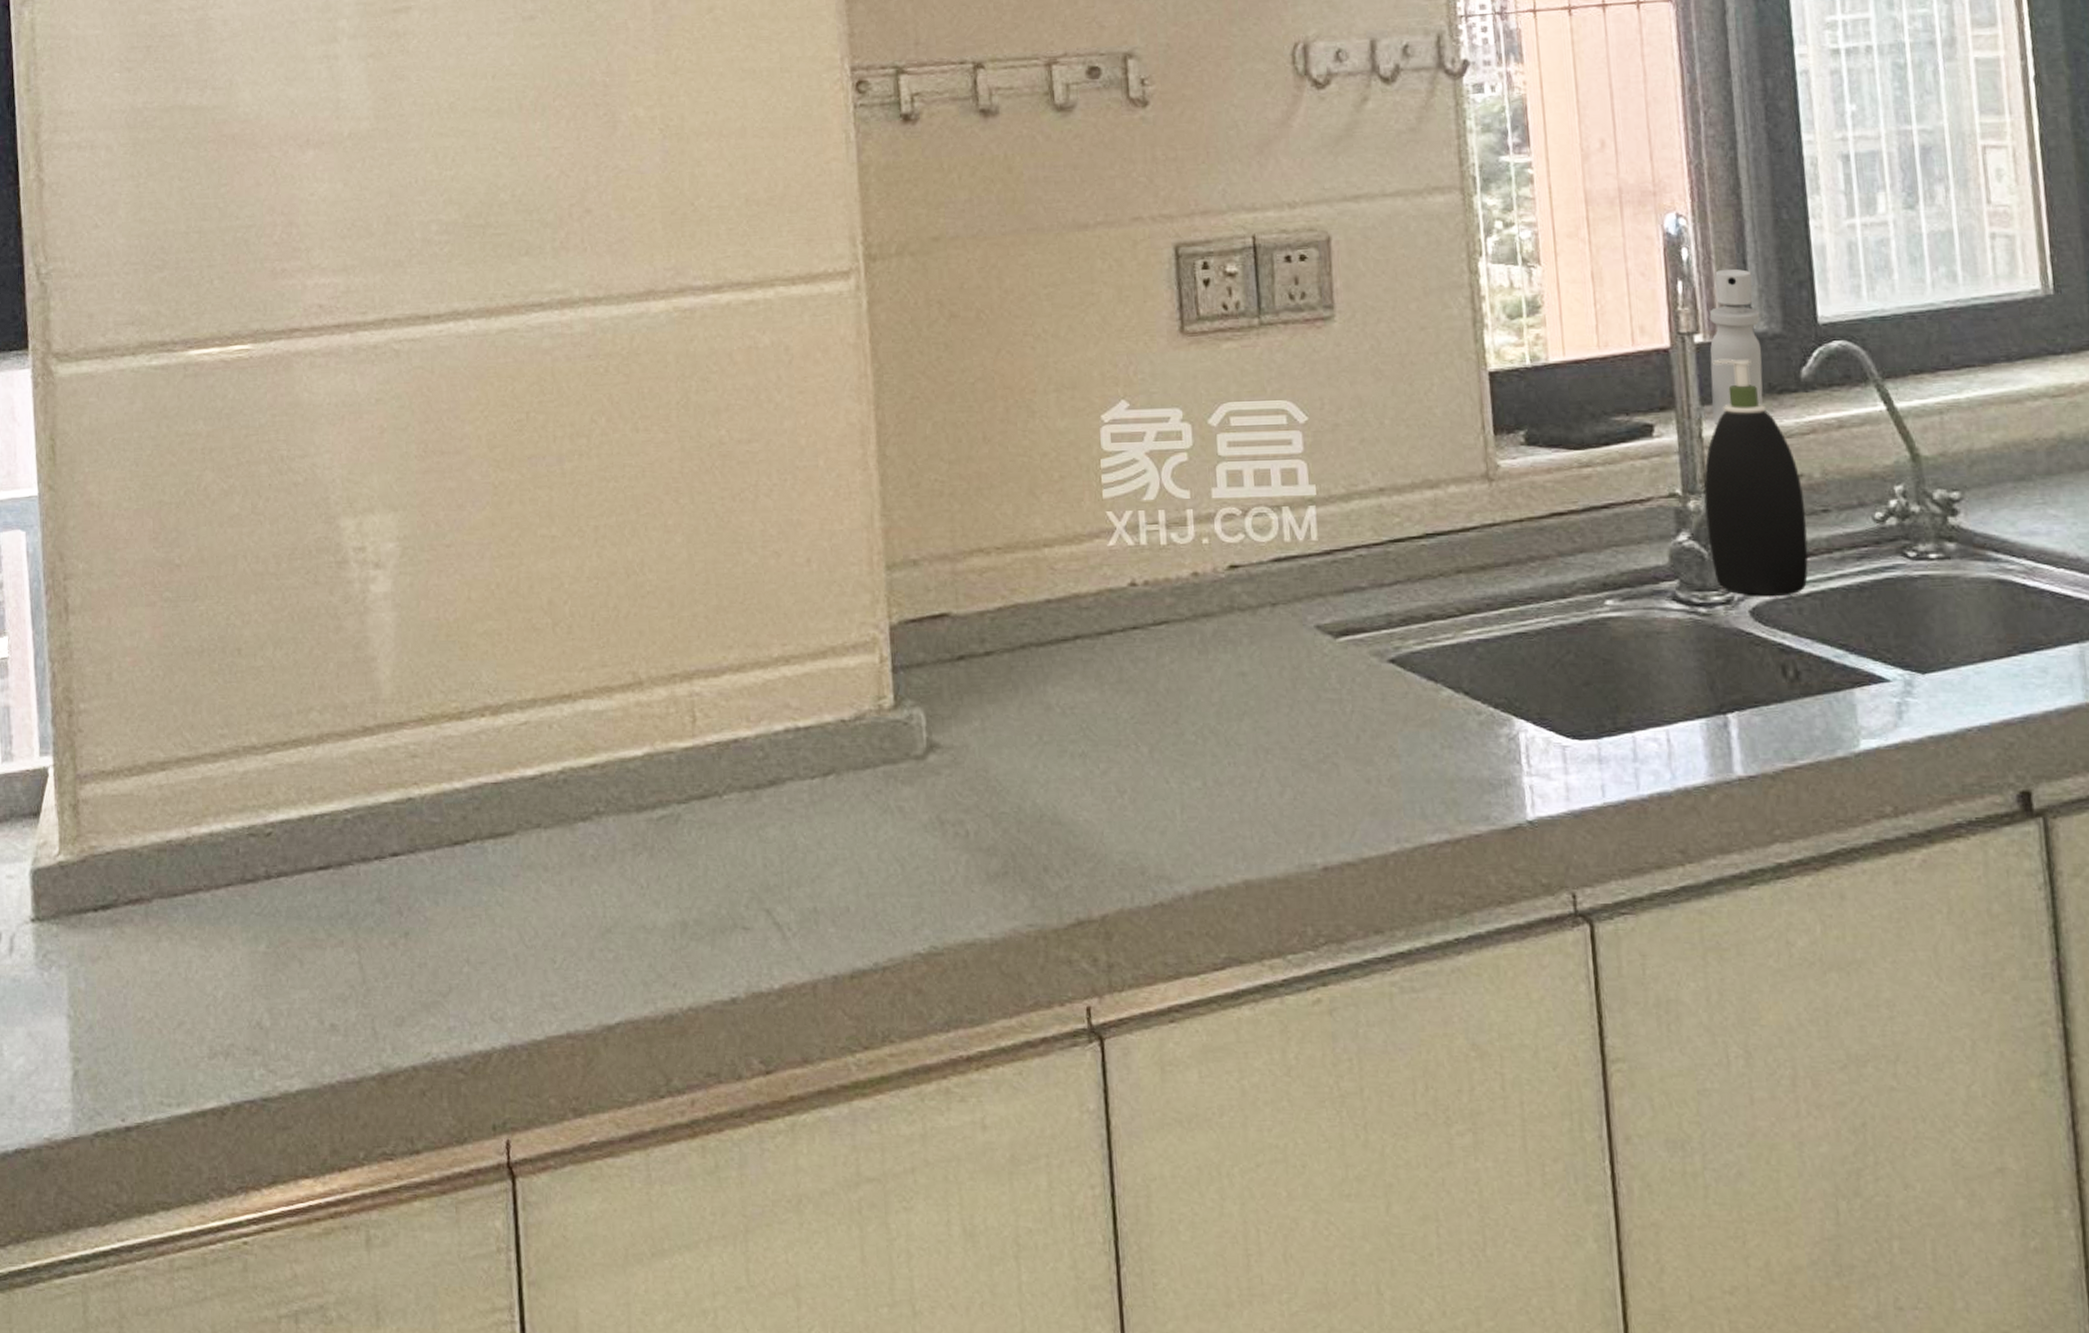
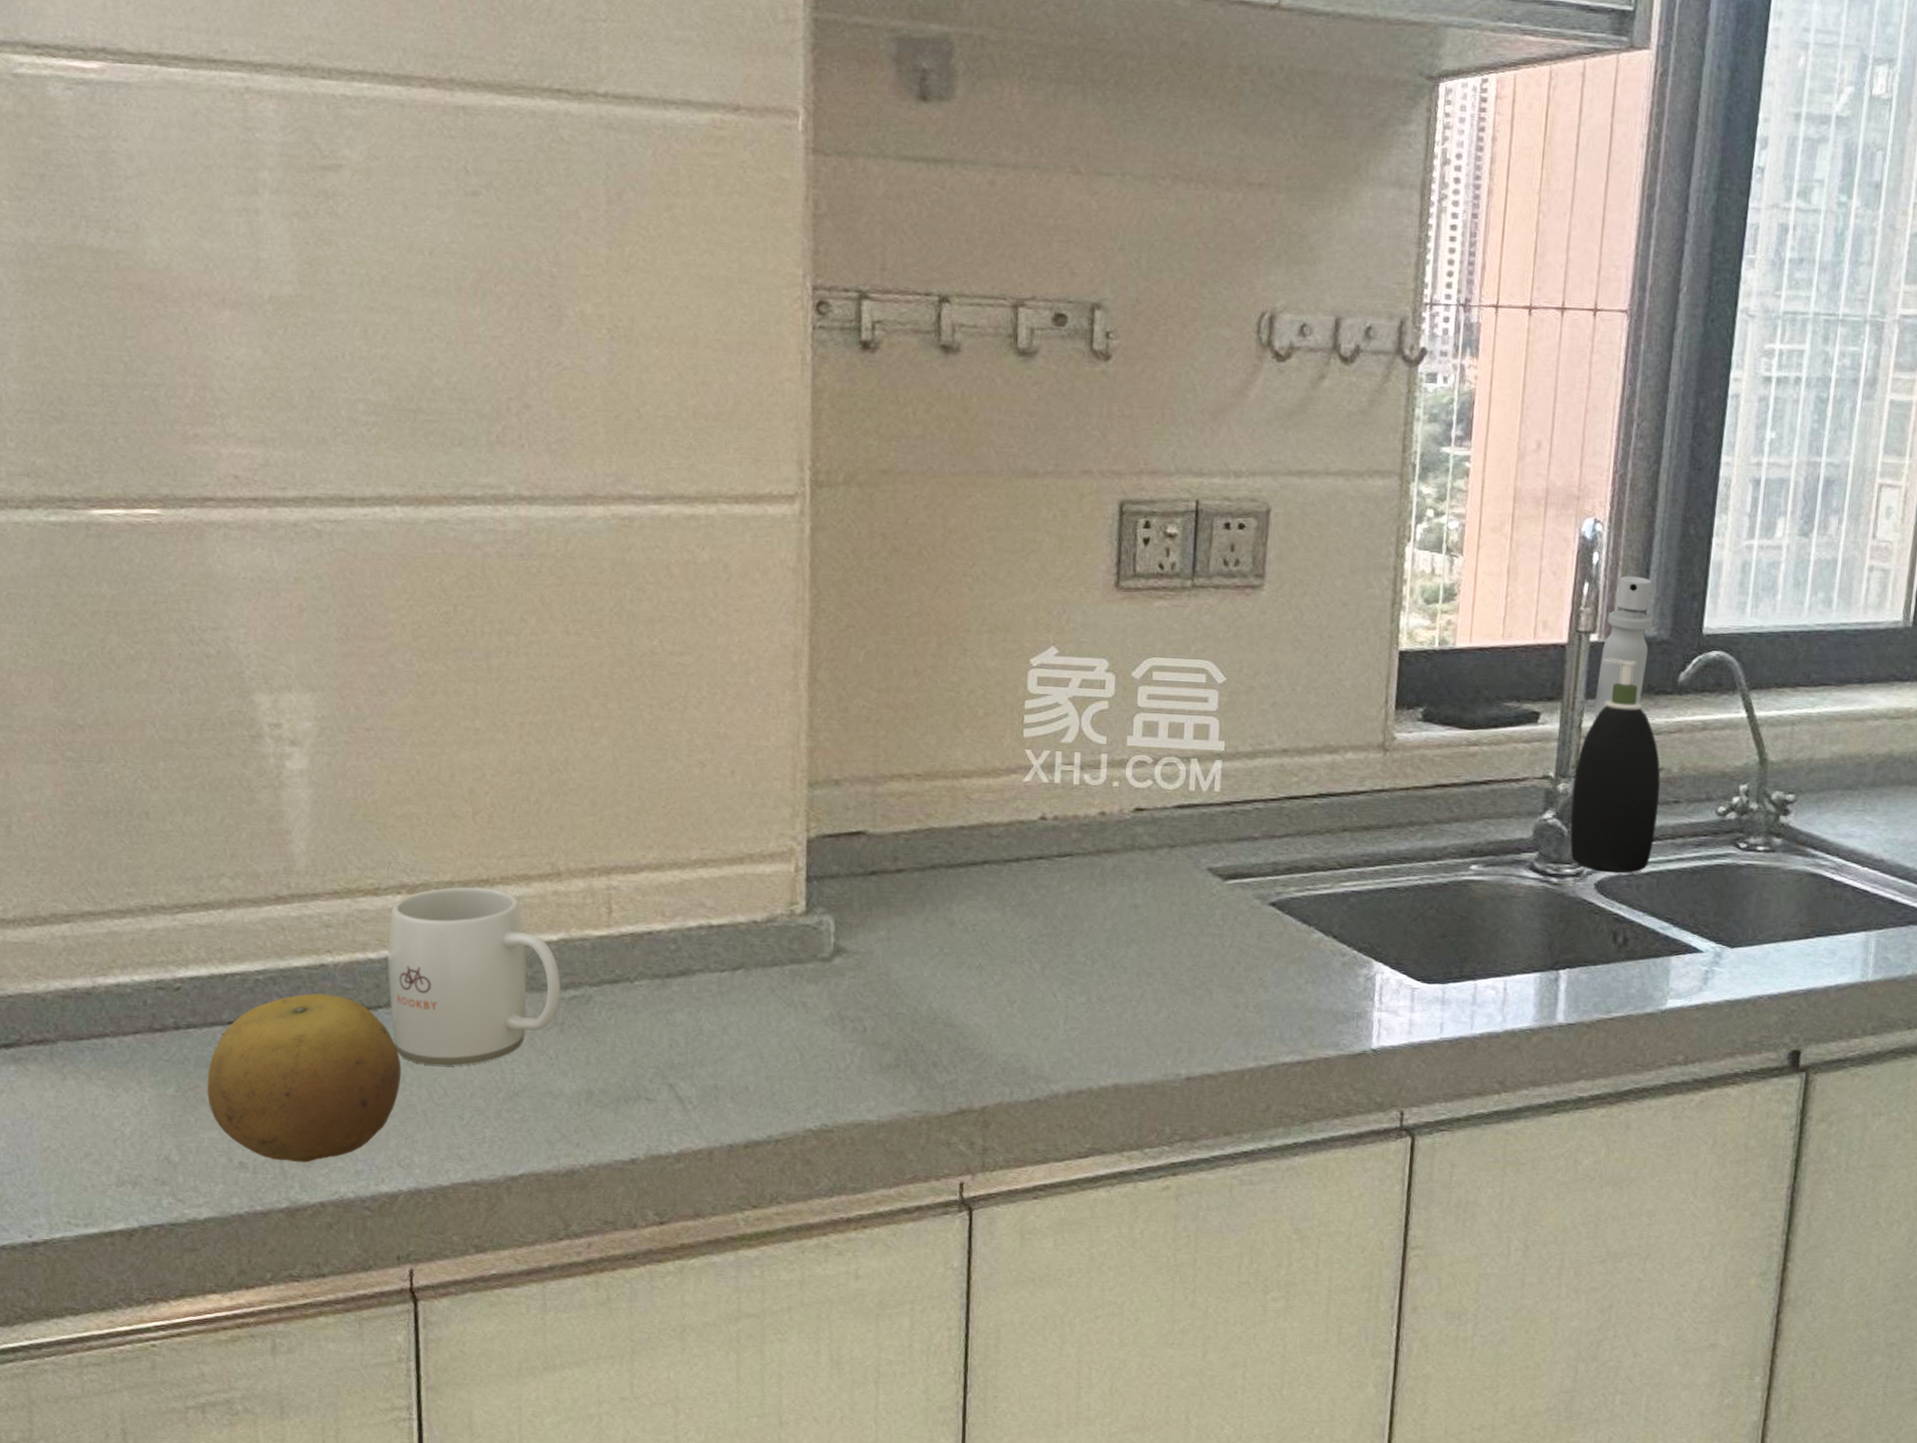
fruit: none [298,831,491,1021] -> present [207,993,401,1162]
mug: none [473,703,649,903] -> present [387,887,561,1066]

